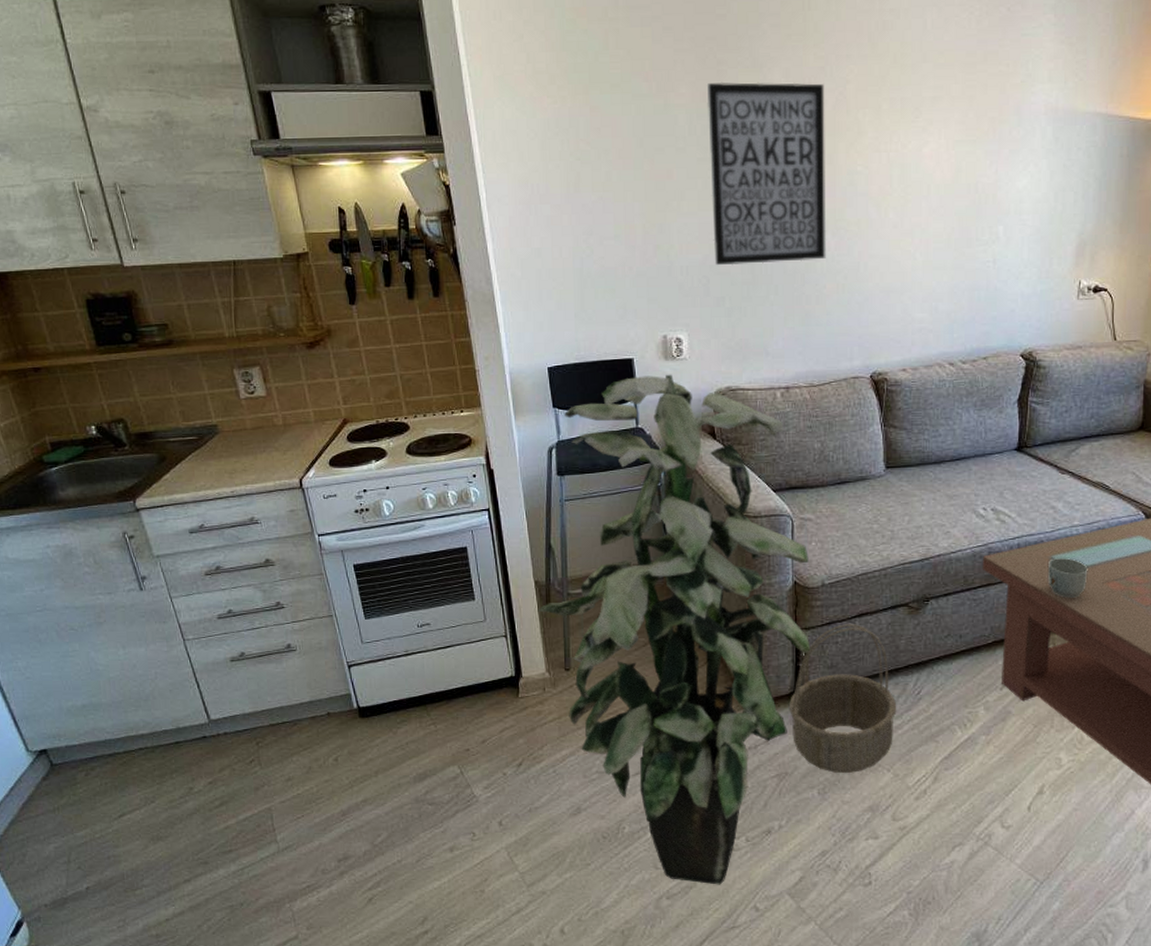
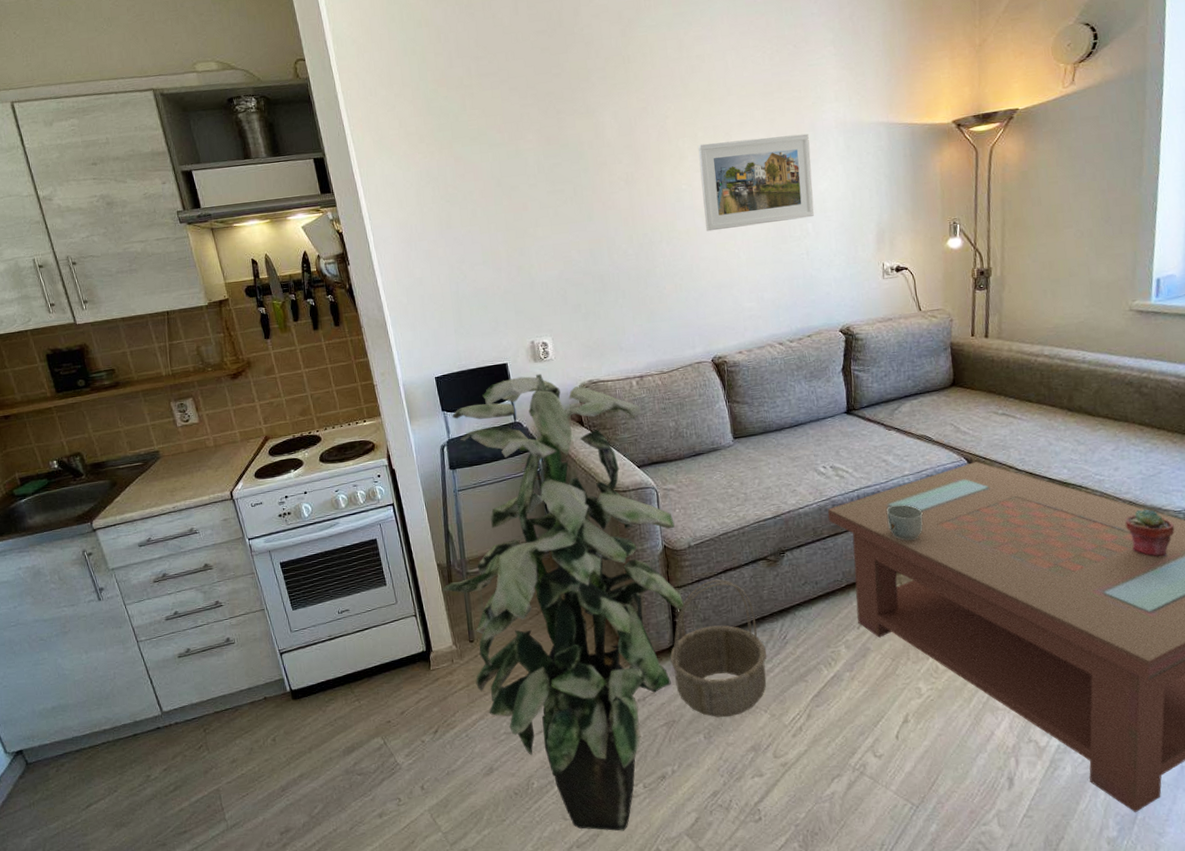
wall art: present [706,82,826,266] -> none [549,121,663,278]
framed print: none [879,117,1012,225] -> present [697,133,815,232]

